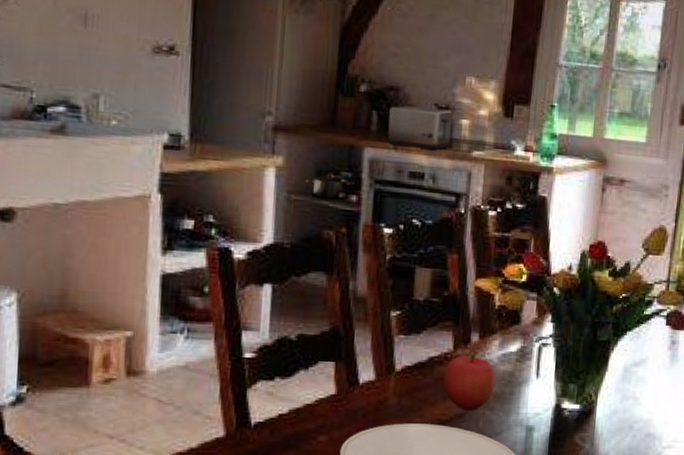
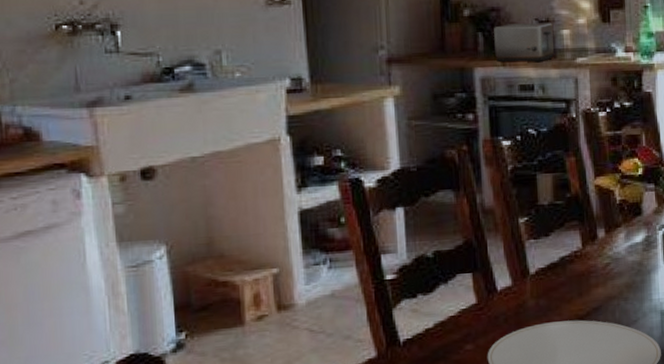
cooking pot: present [305,172,355,200] -> none [422,95,470,122]
fruit: present [443,353,496,412] -> none [576,248,626,304]

